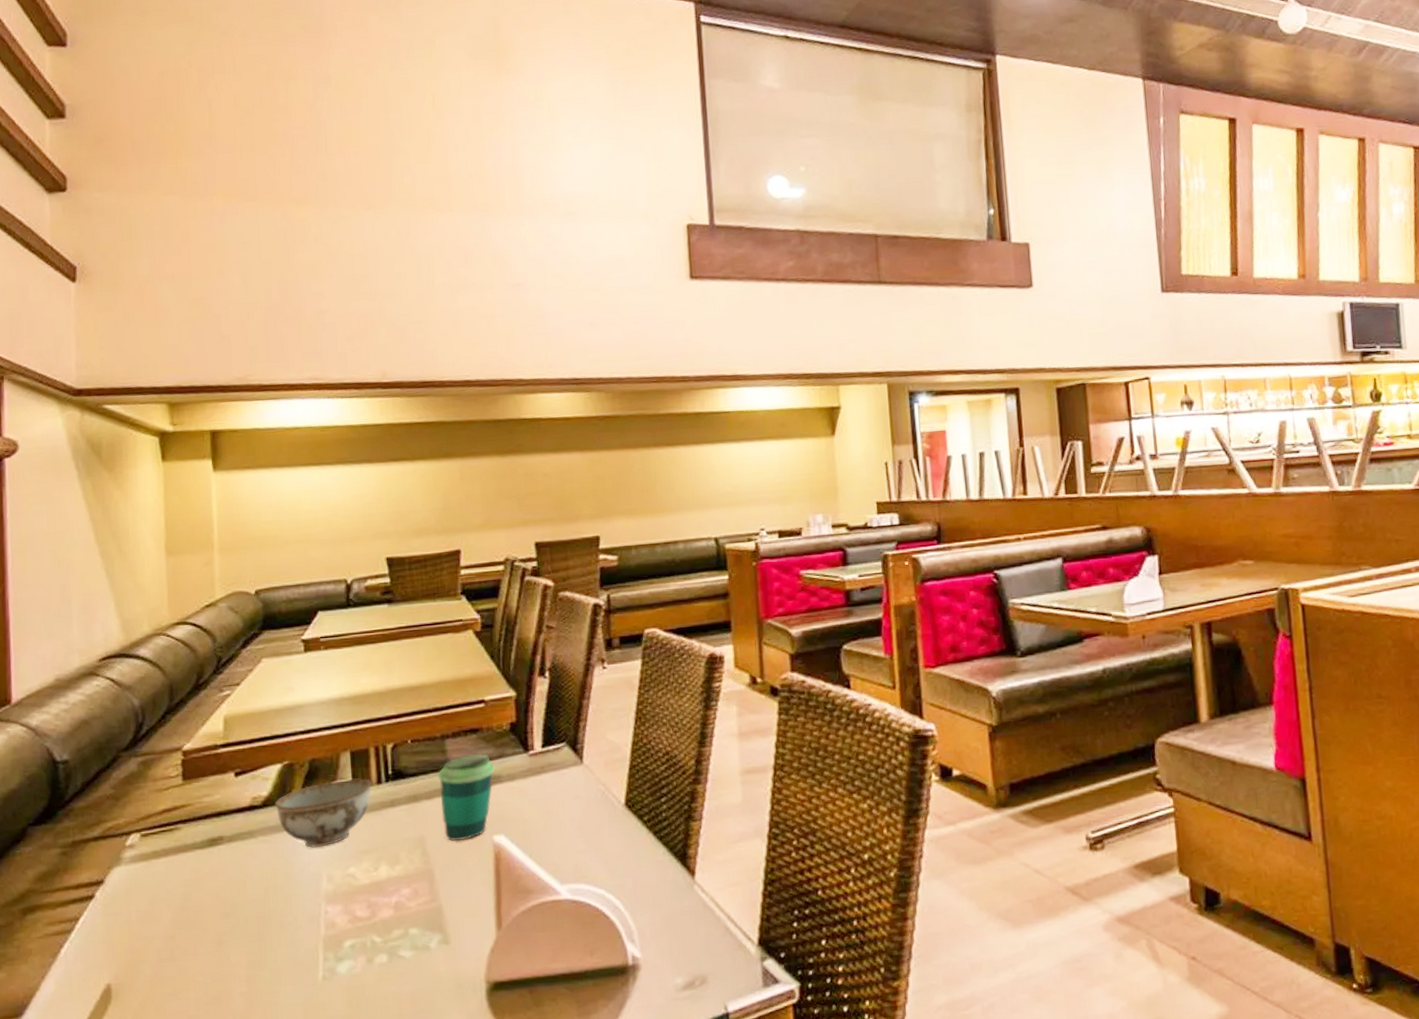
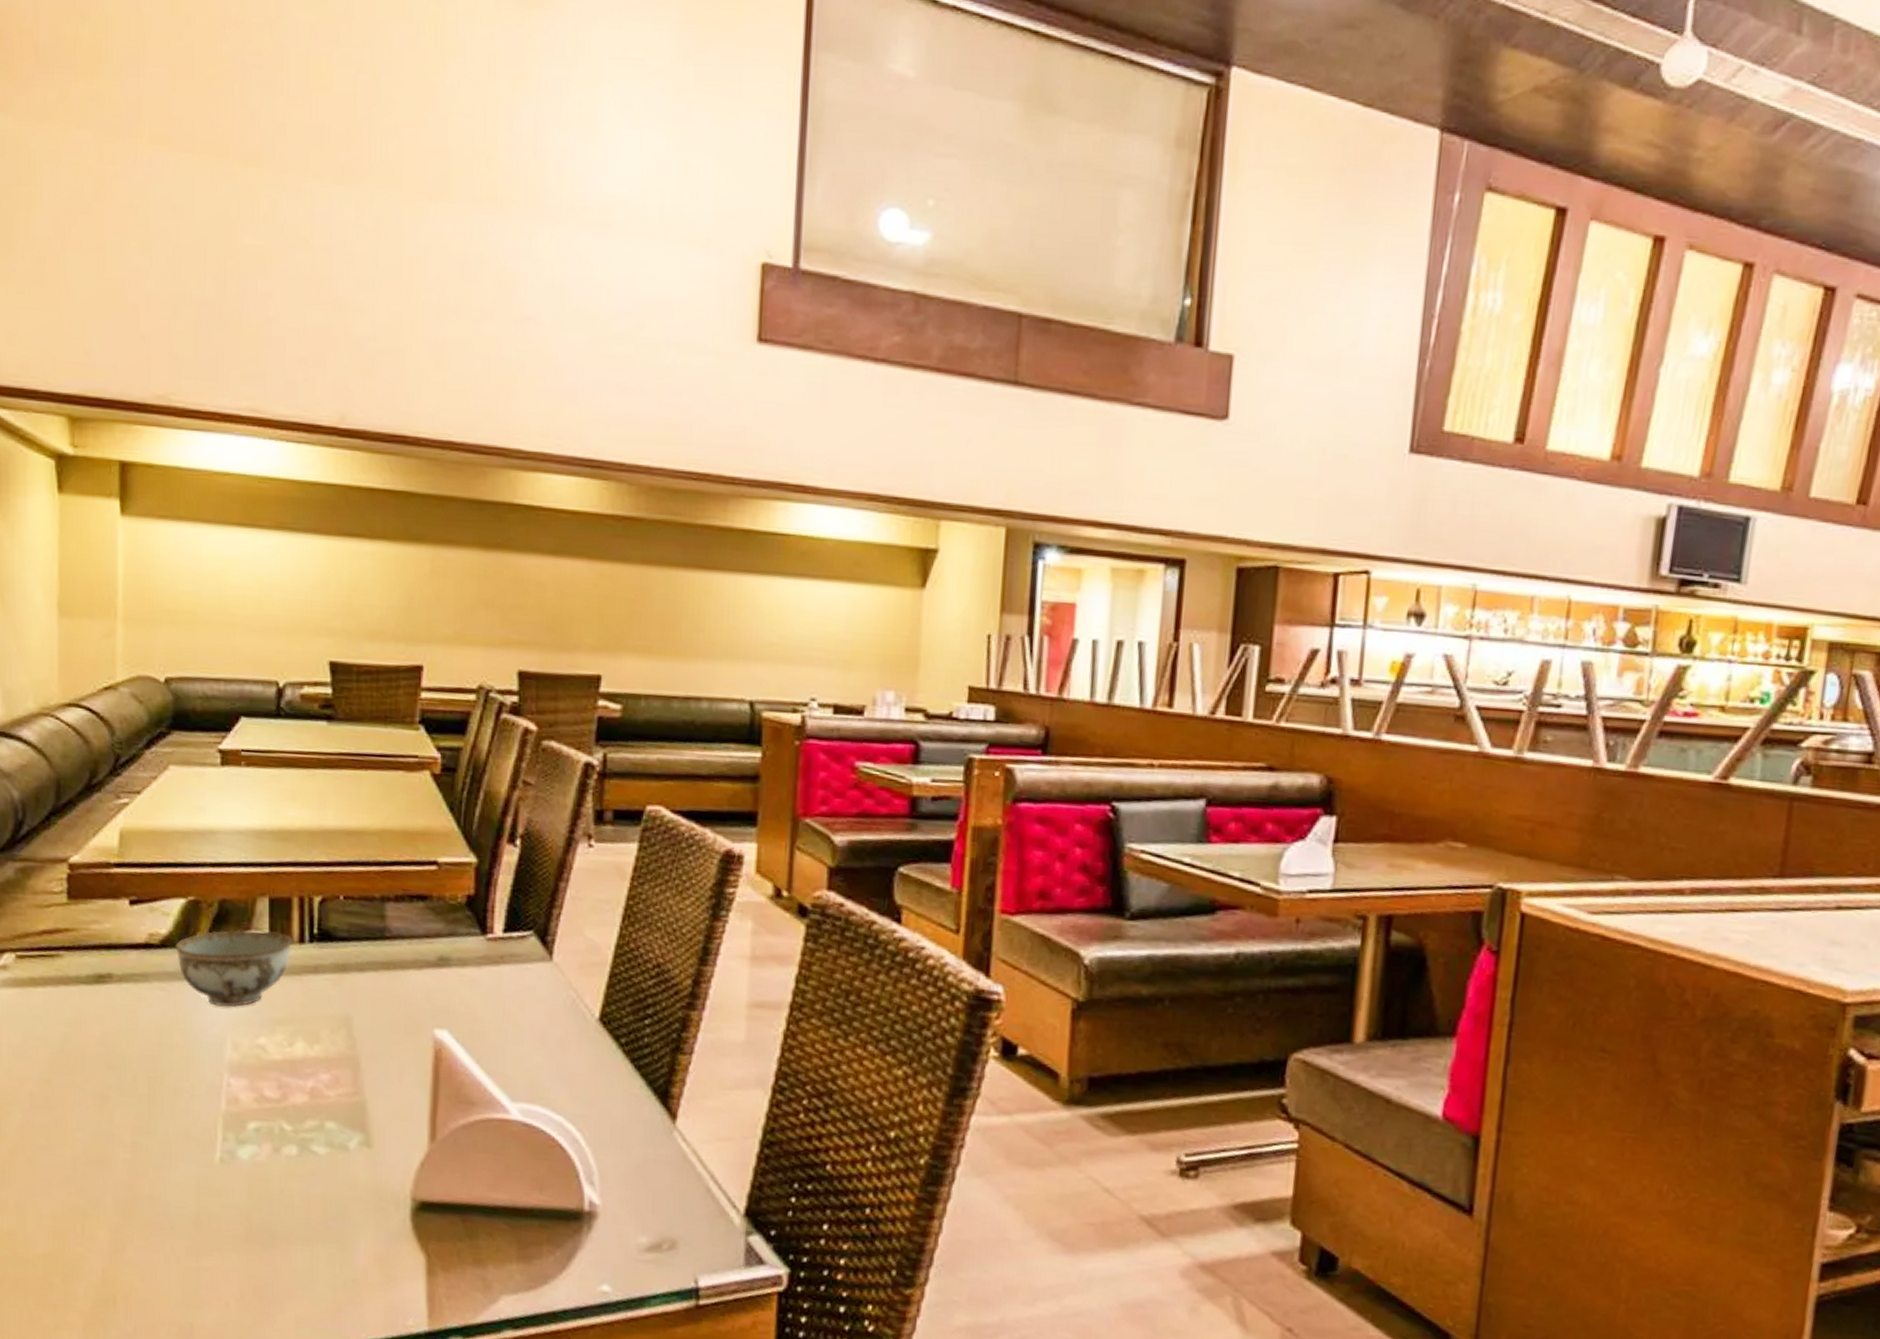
cup: present [438,753,495,841] -> none [373,926,443,1029]

